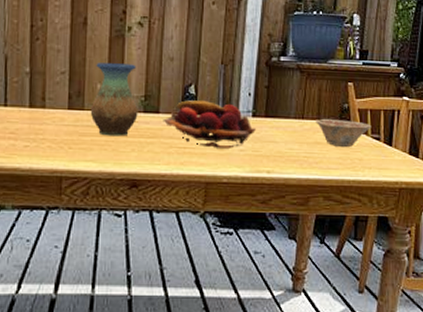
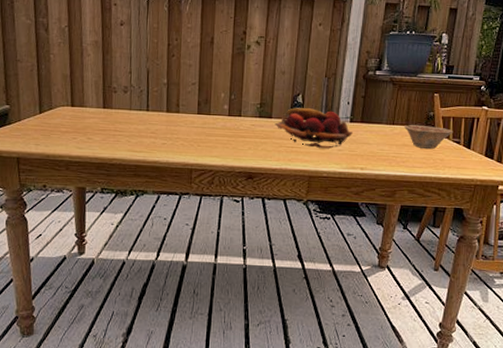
vase: present [90,63,138,137] -> none [215,75,255,137]

